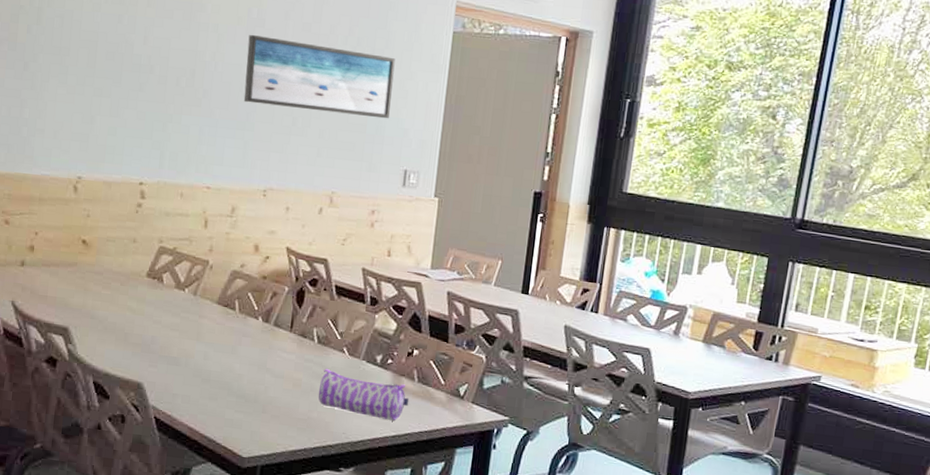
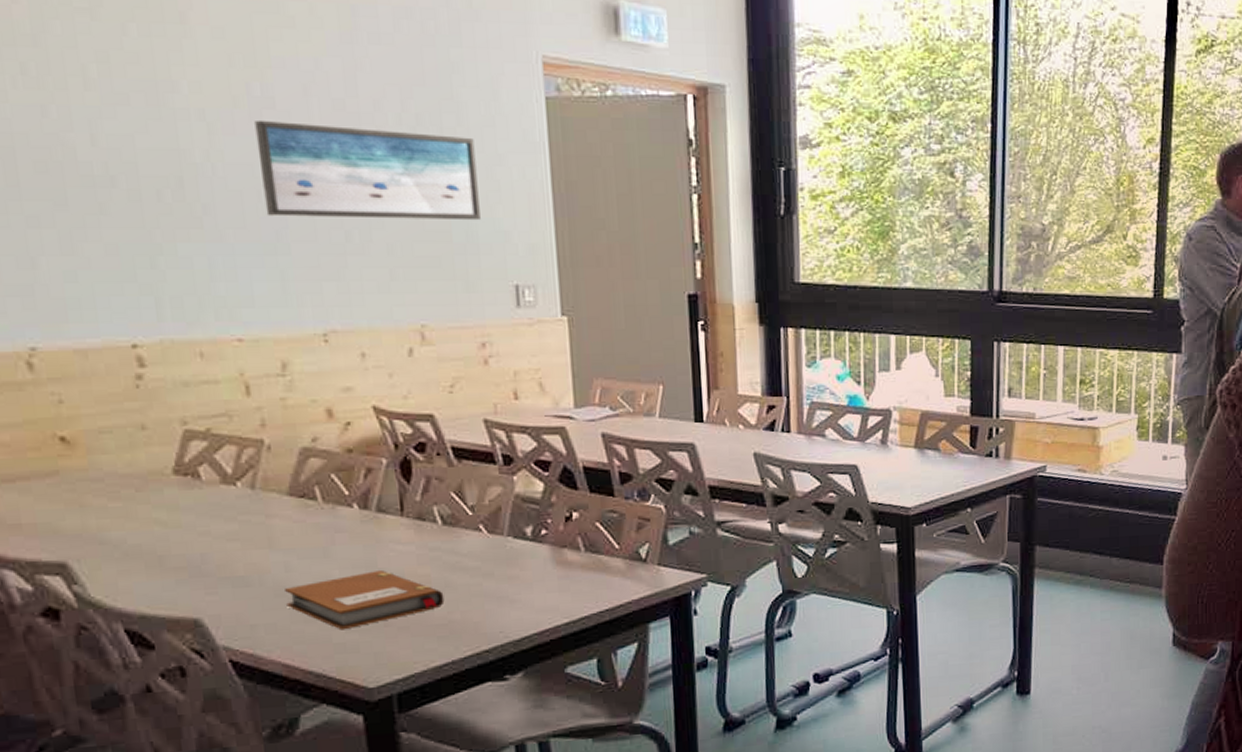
notebook: none [200,369,308,410] -> present [285,570,445,630]
pencil case: present [318,368,409,421] -> none [456,554,579,606]

